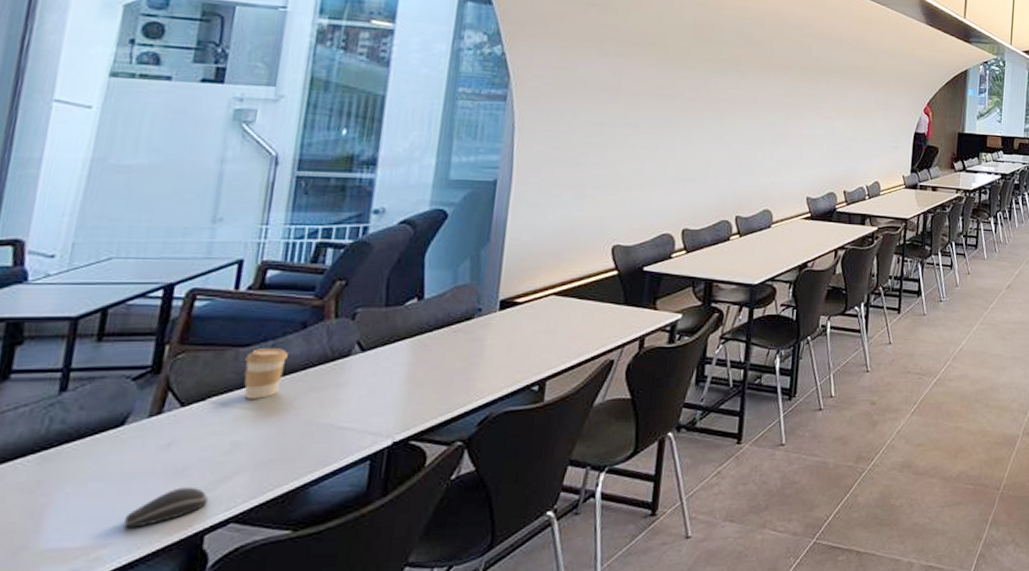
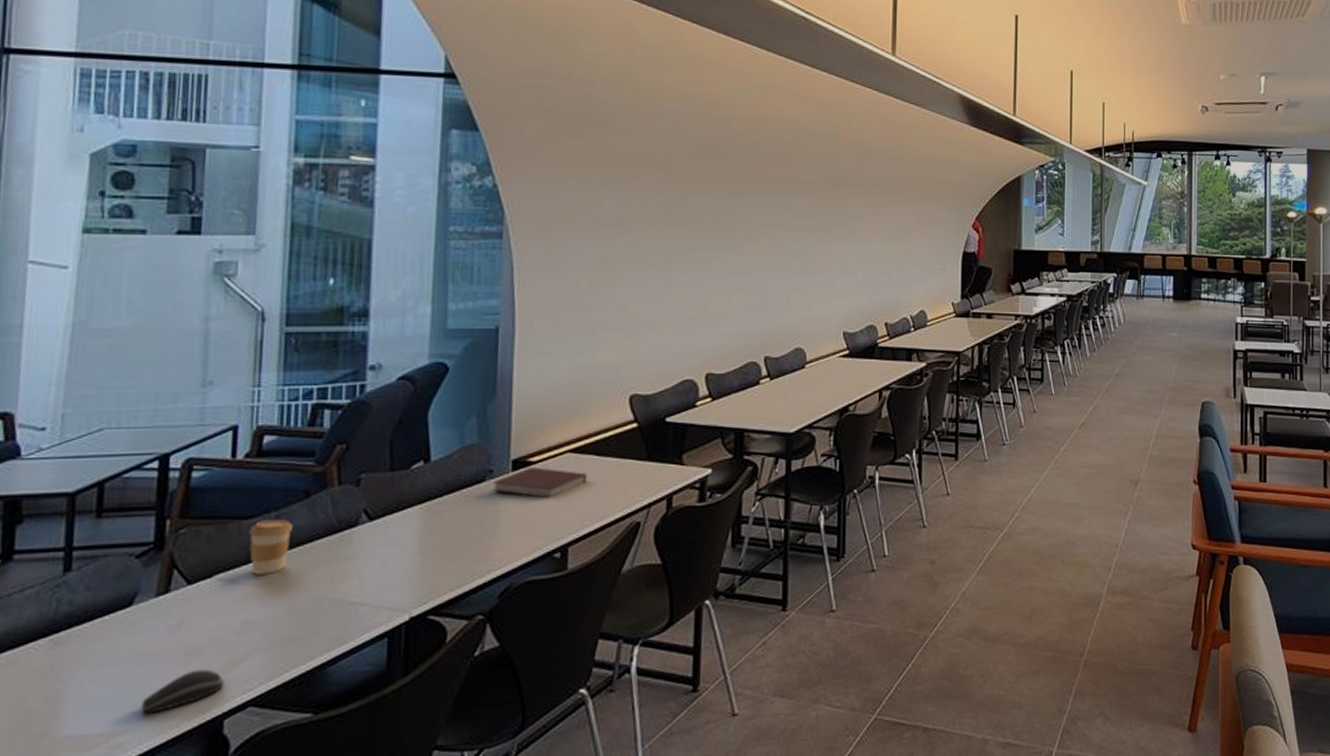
notebook: none [479,307,568,335] -> present [492,467,587,498]

